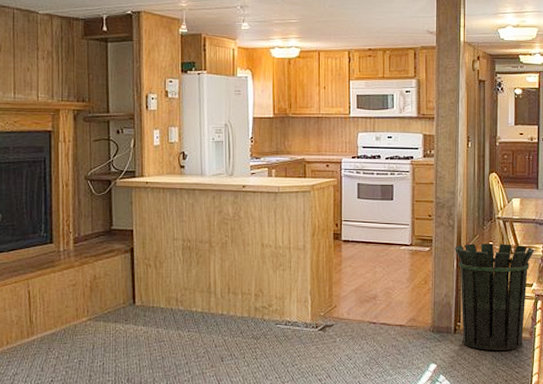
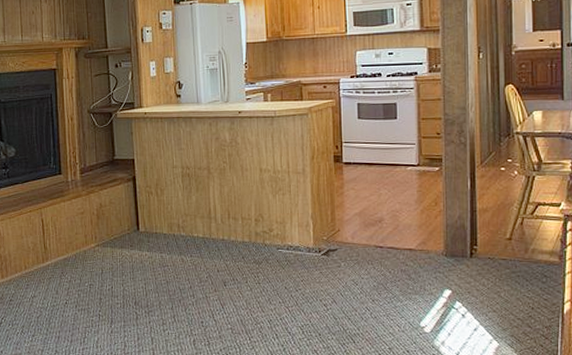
waste bin: present [455,243,535,350] -> none [468,160,562,276]

